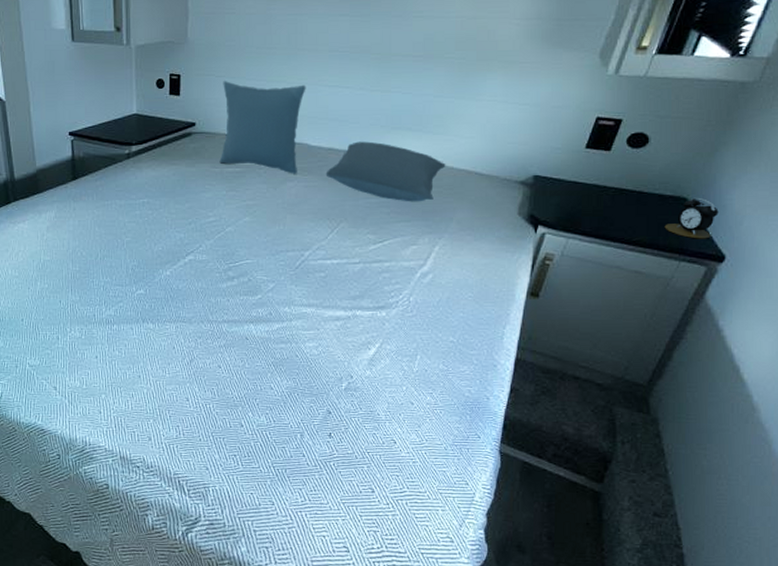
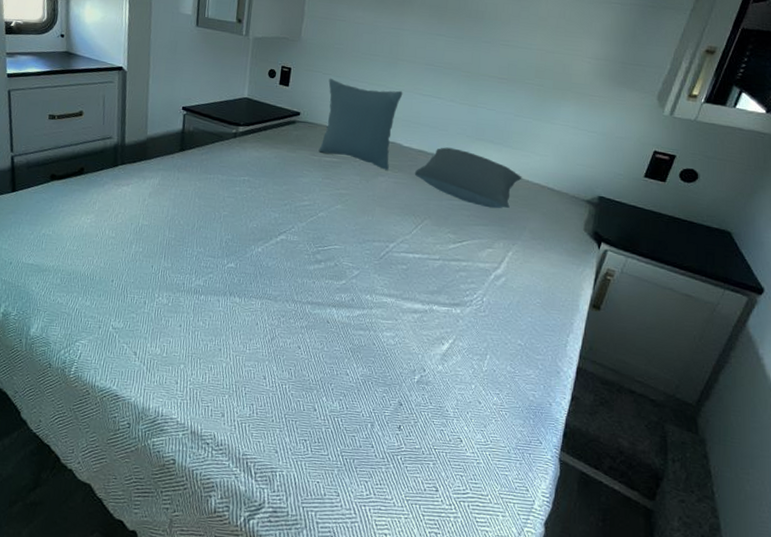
alarm clock: present [664,197,719,239] -> none [711,232,758,272]

